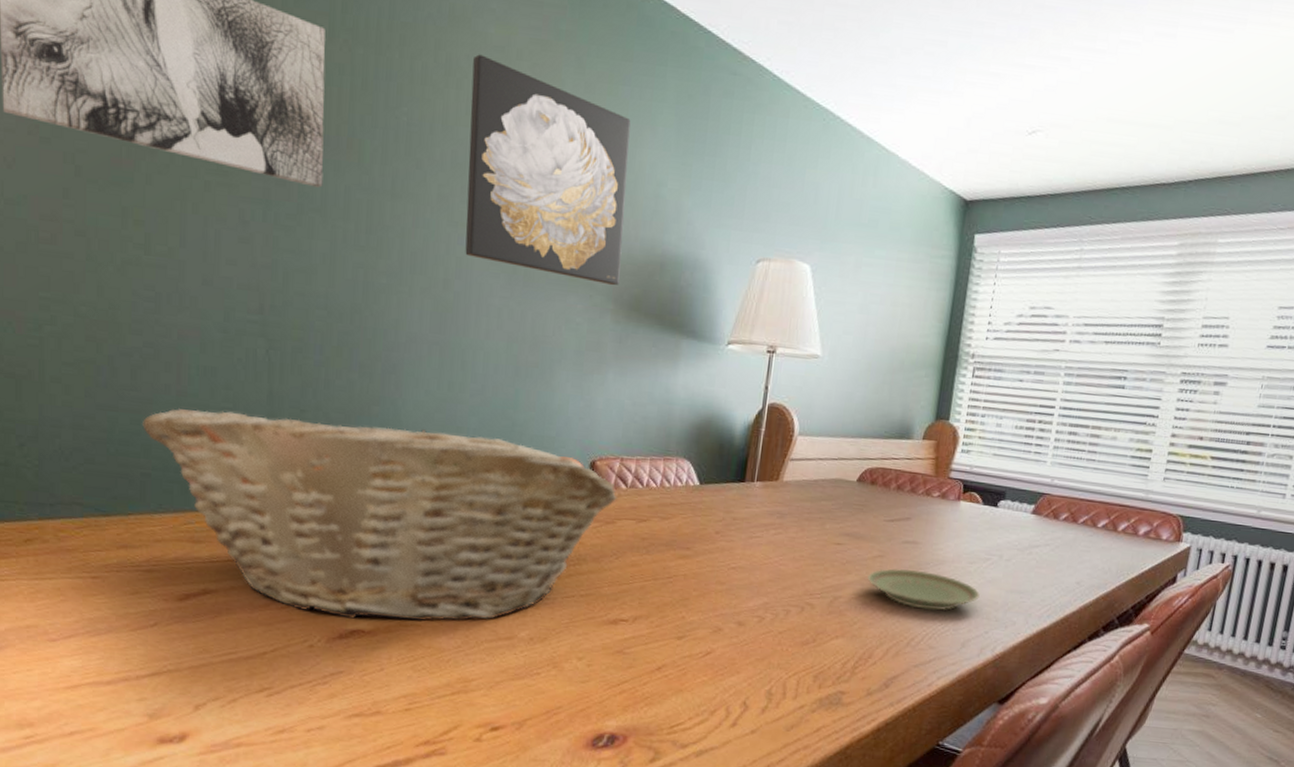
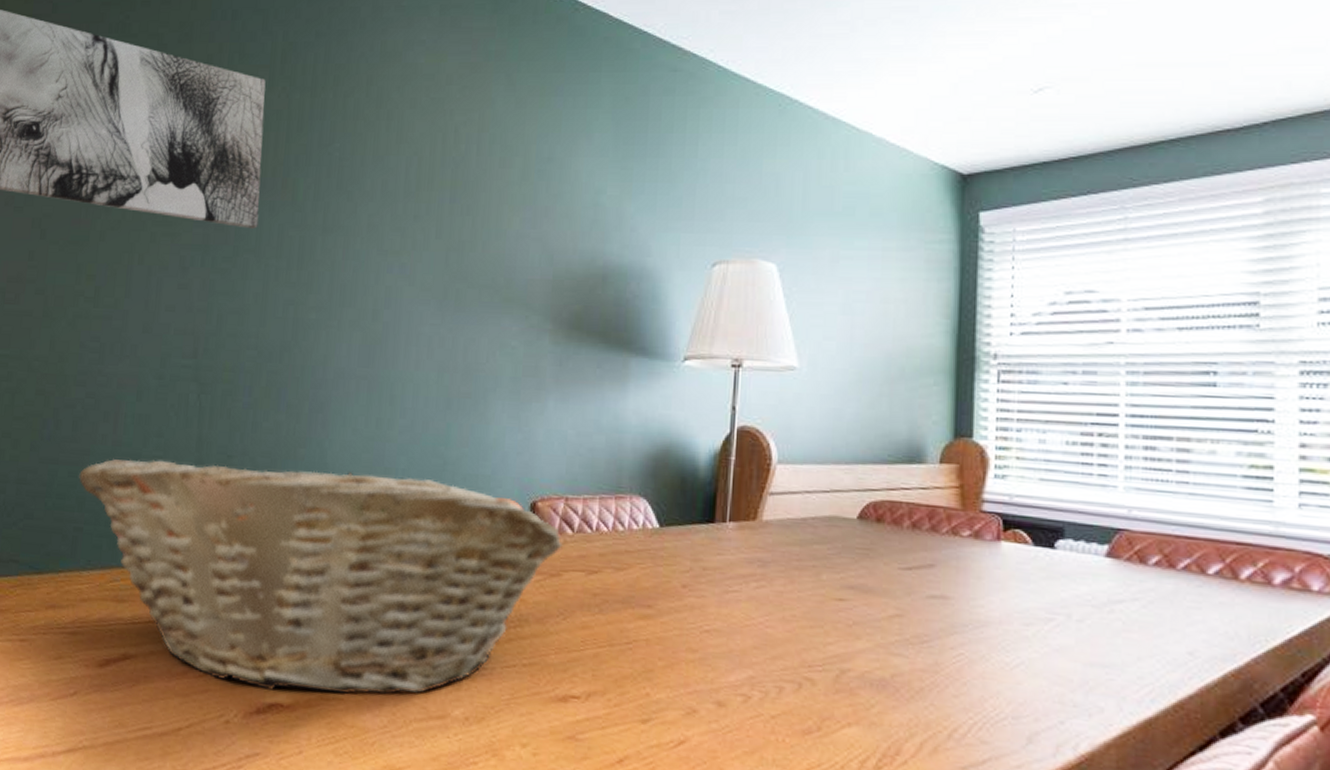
wall art: present [465,54,631,286] -> none [394,84,564,304]
plate: present [866,568,980,611] -> none [882,632,1045,691]

